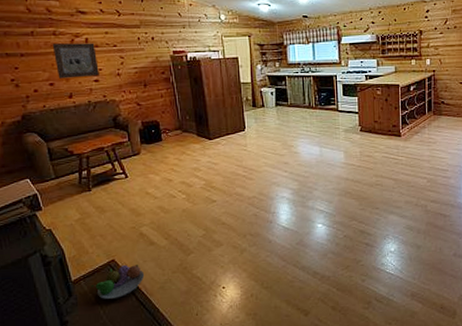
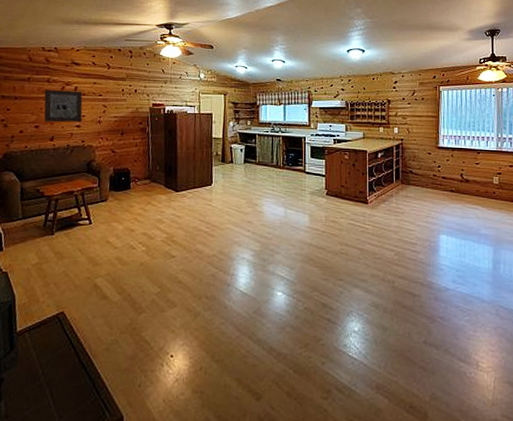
fruit bowl: present [91,264,145,300] -> none [35,318,92,358]

